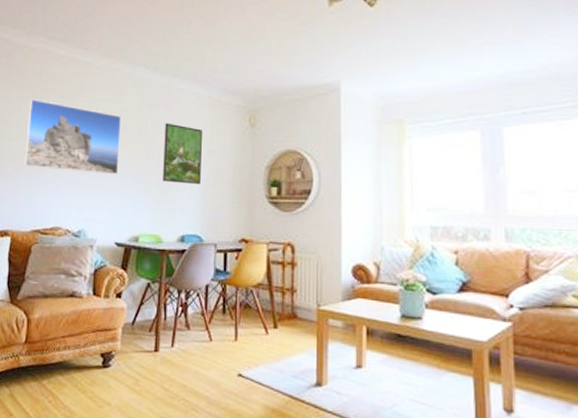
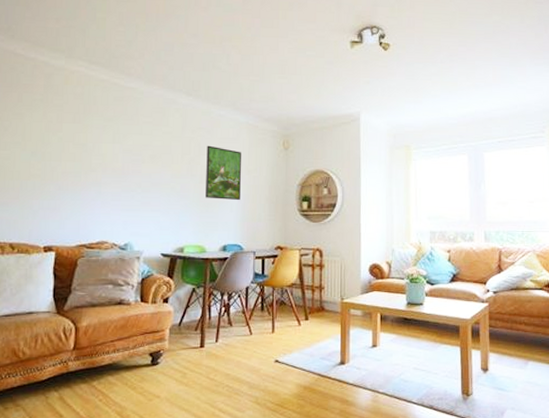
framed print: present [24,98,121,175] -> none [67,120,165,193]

